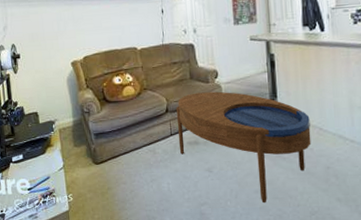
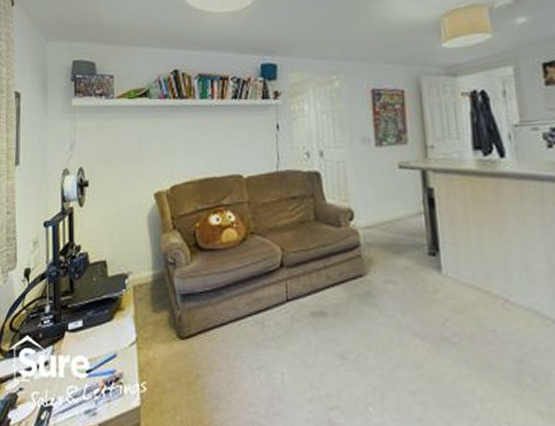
coffee table: present [176,91,311,204] -> none [294,239,493,413]

